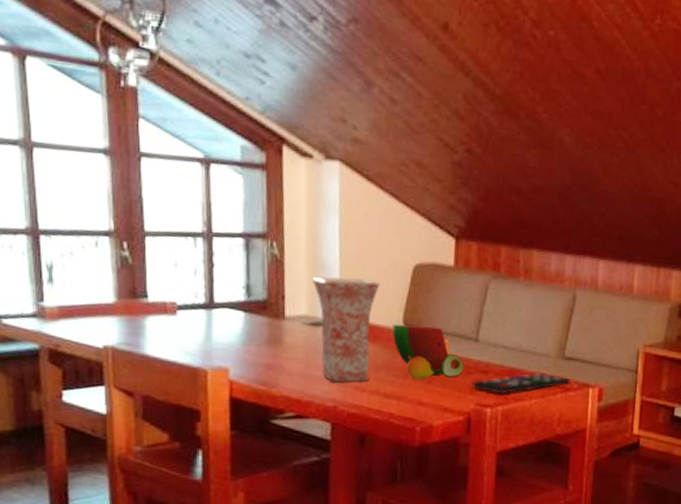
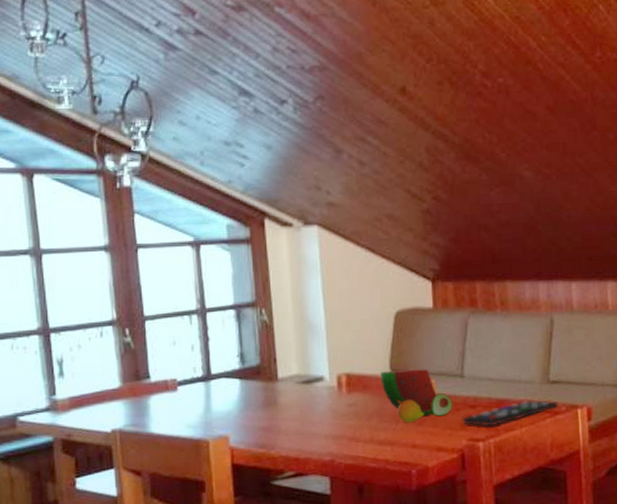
vase: present [312,276,380,383] -> none [300,332,365,436]

